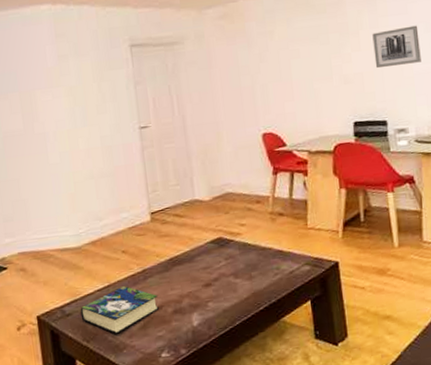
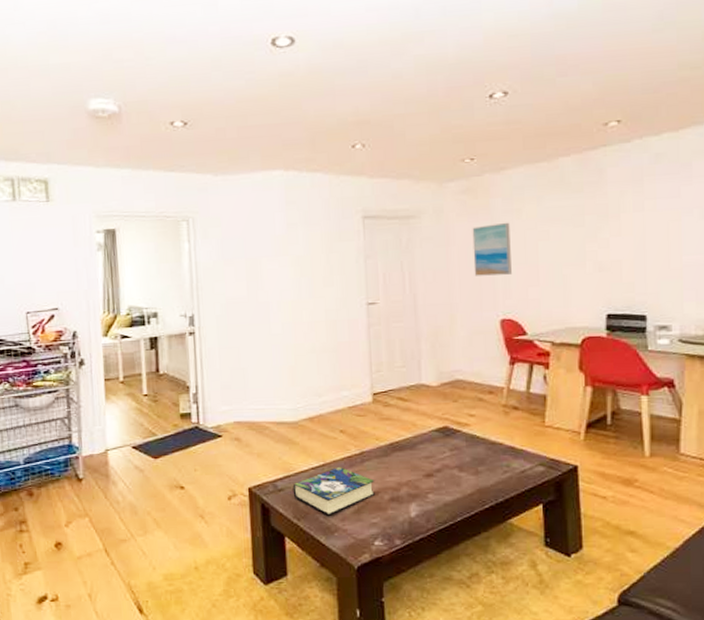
wall art: none [231,43,269,95] -> present [472,222,512,276]
wall art: present [372,25,421,68] -> none [636,211,693,256]

